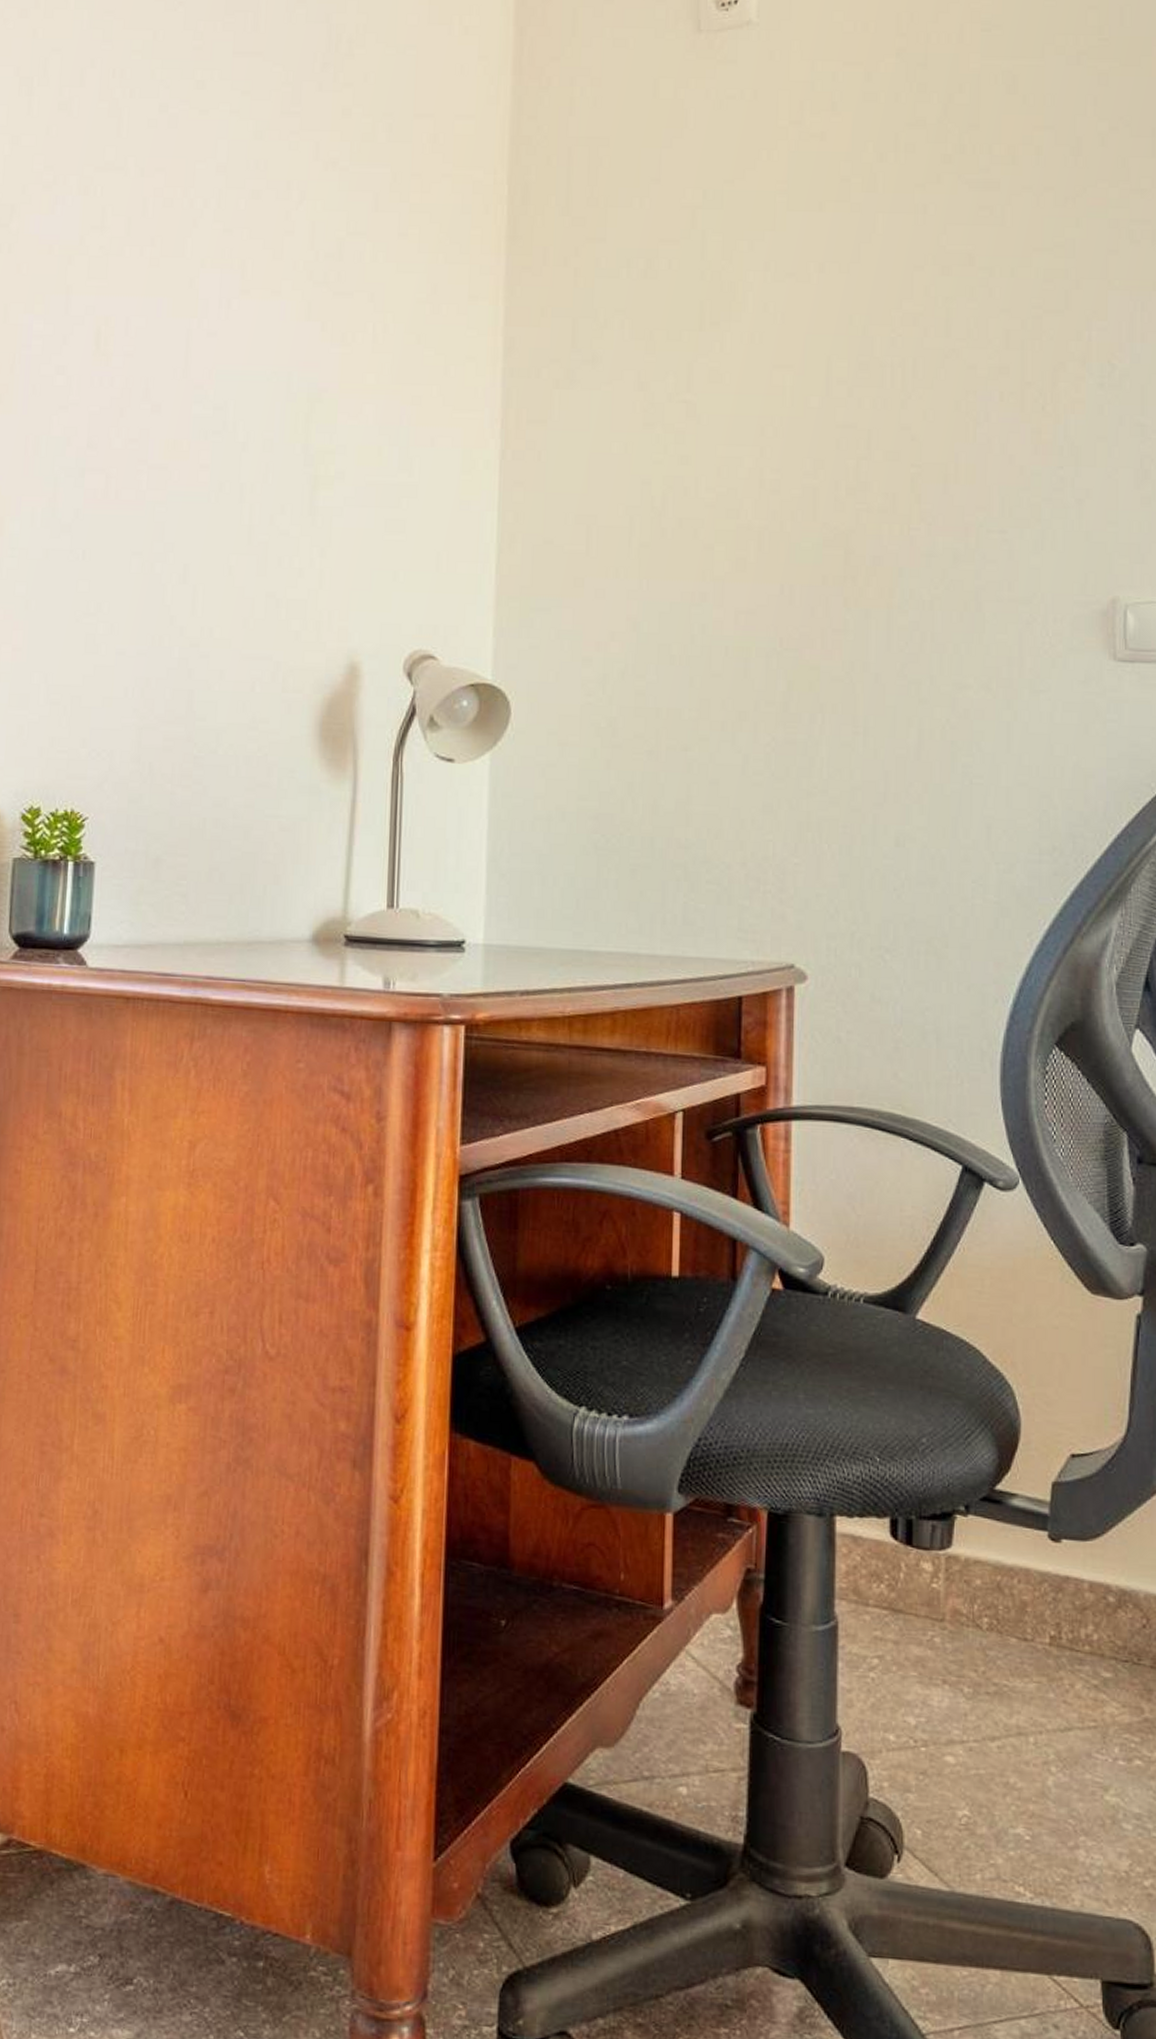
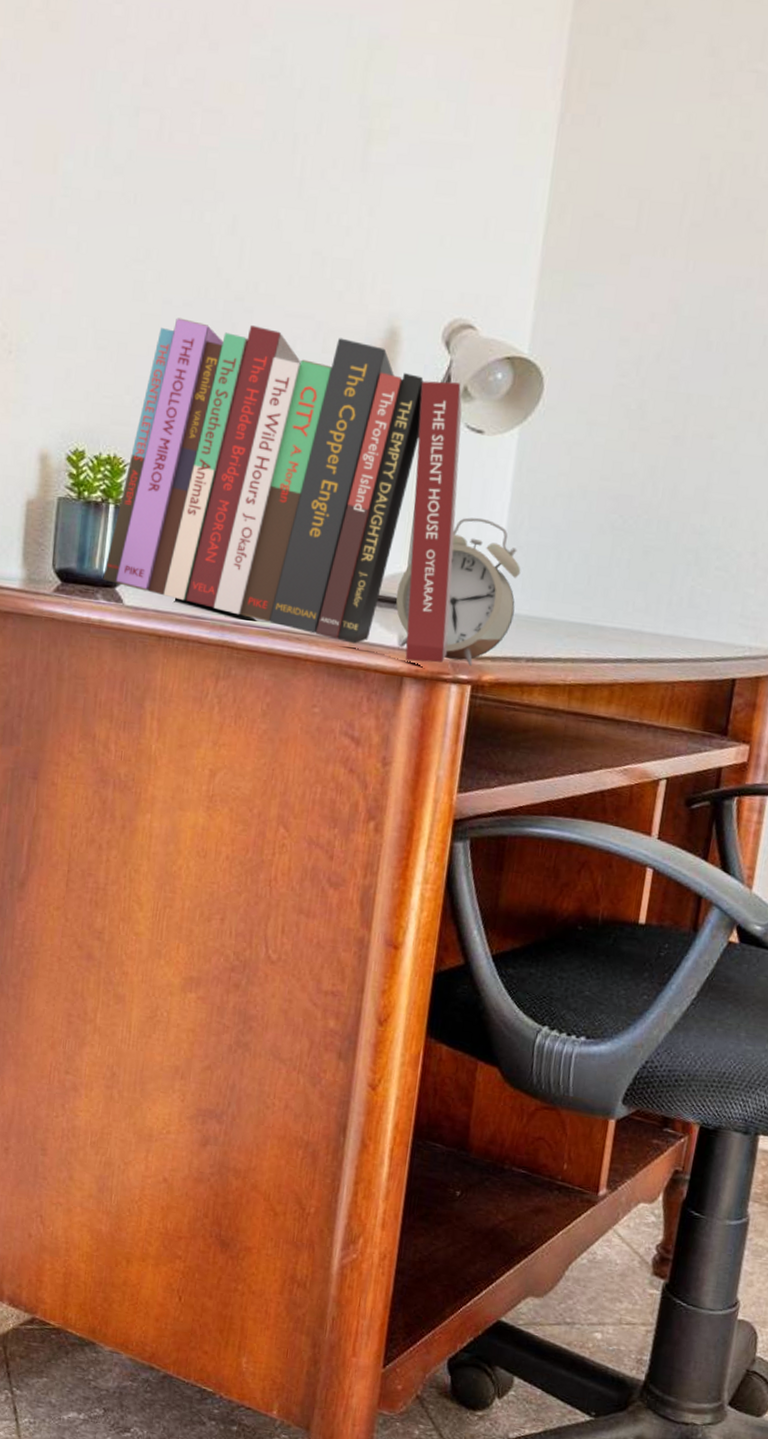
books: none [64,667,436,1005] -> present [103,318,462,663]
alarm clock: none [377,847,506,1005] -> present [396,517,521,666]

